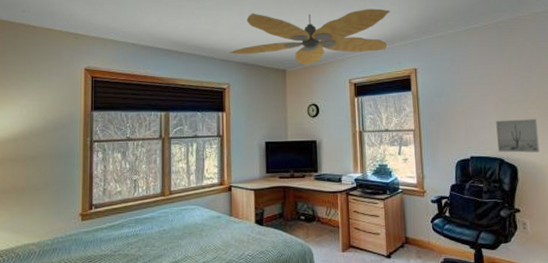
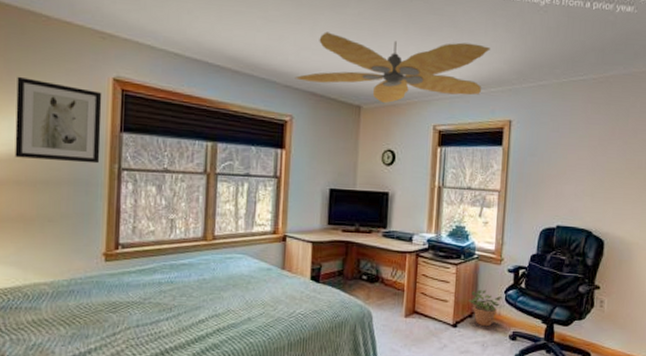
wall art: none [9,75,77,140] -> present [15,76,102,164]
potted plant: none [398,221,433,256] -> present [468,289,505,327]
wall art: present [496,119,540,153] -> none [587,188,633,227]

